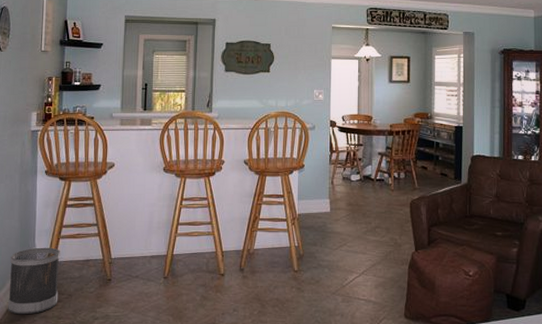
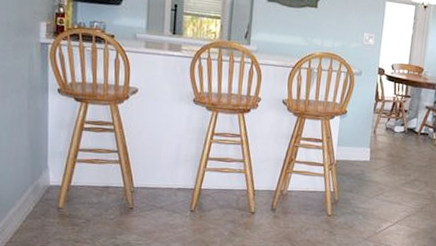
wastebasket: present [8,247,60,315] -> none [19,169,77,236]

